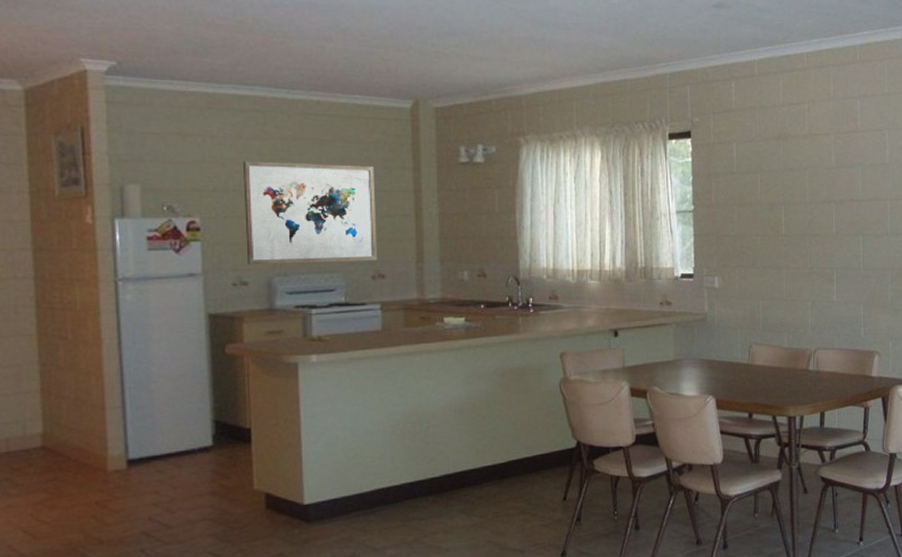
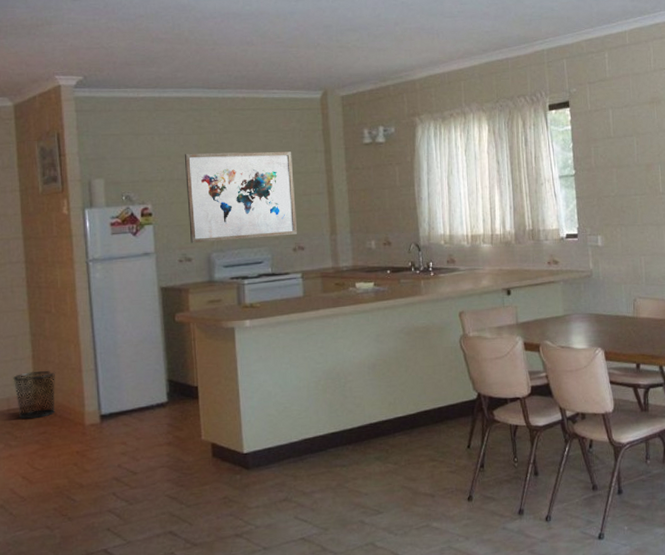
waste bin: none [14,406,72,464] -> present [13,370,56,420]

